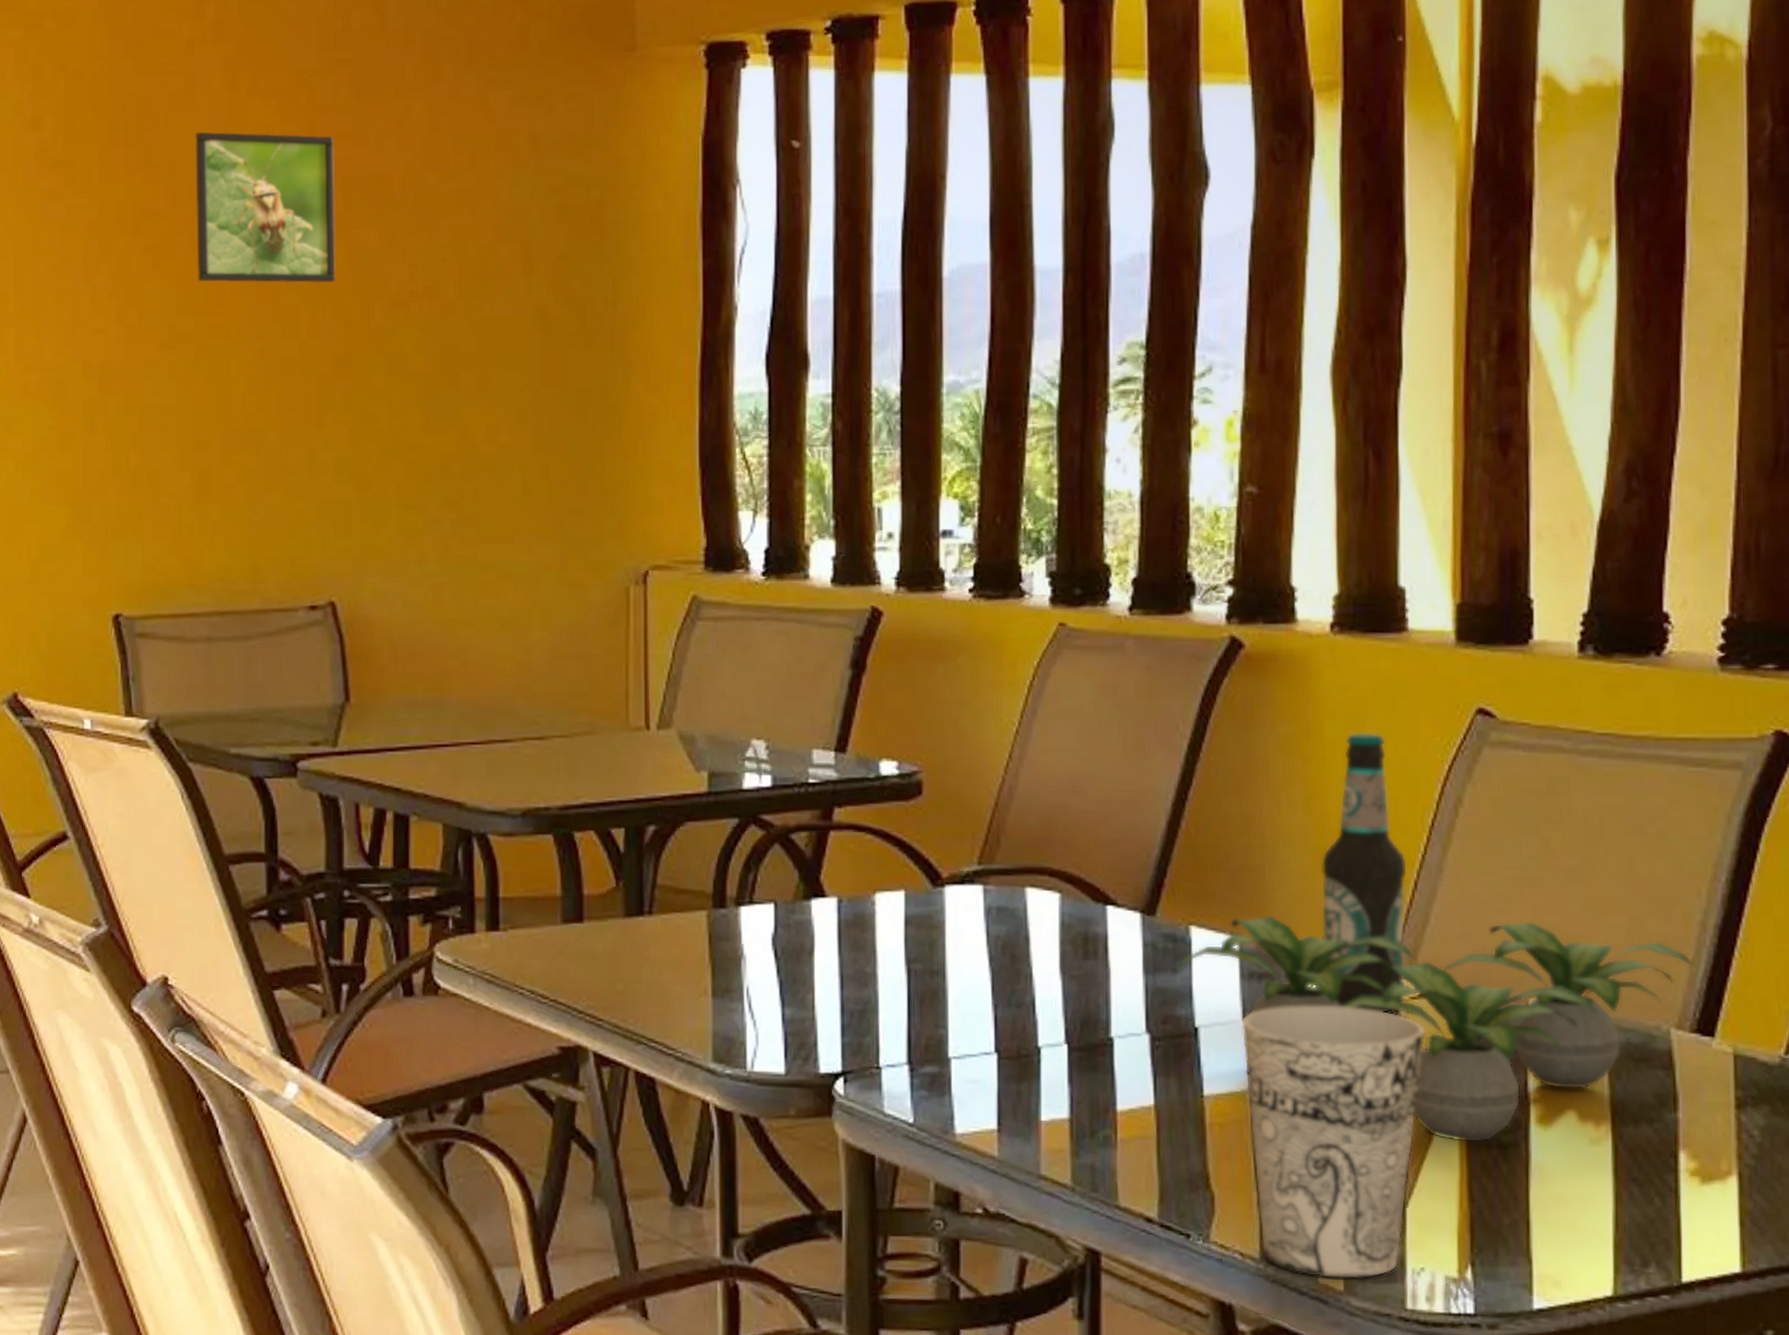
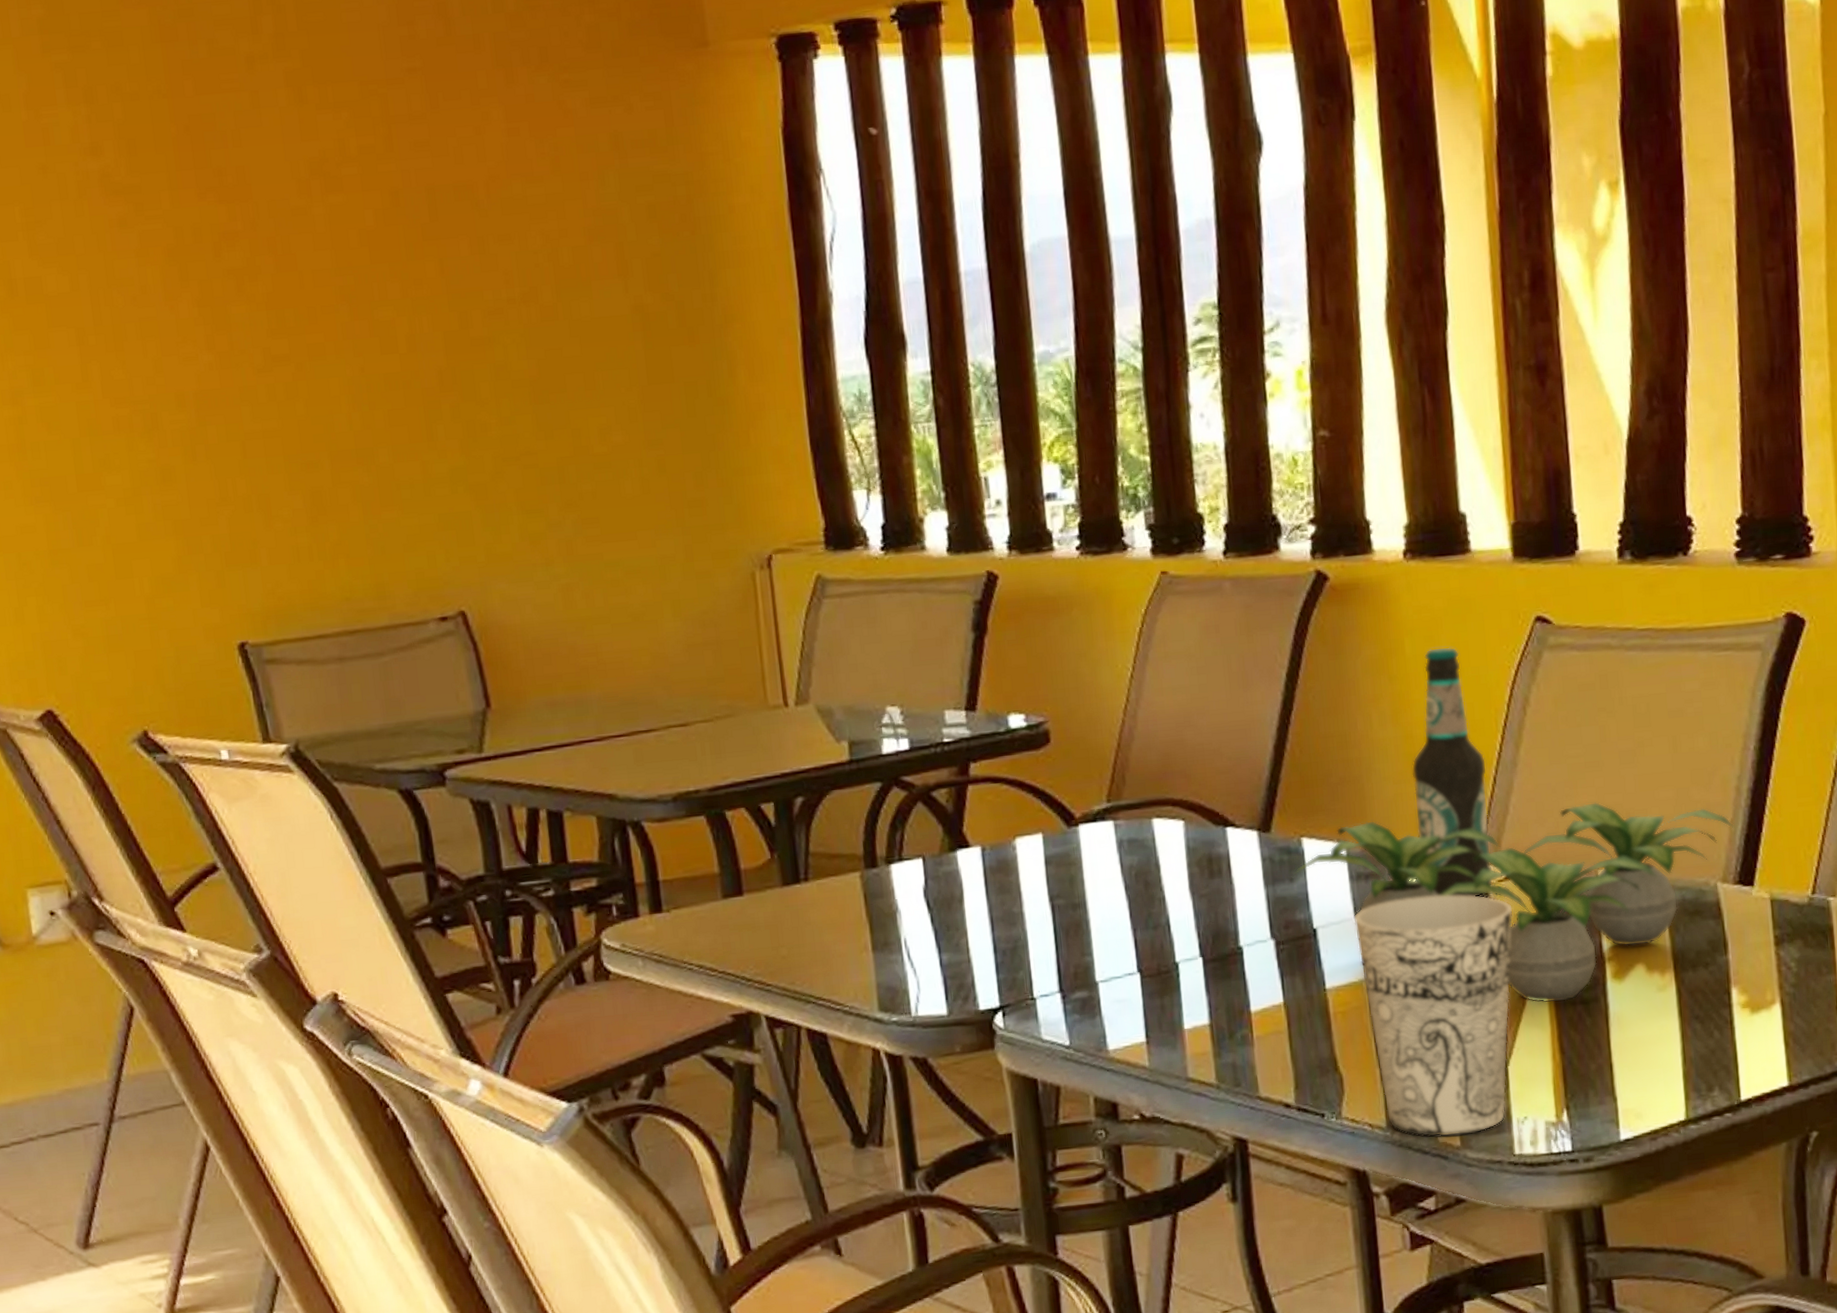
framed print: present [194,132,336,283] -> none [266,146,431,303]

